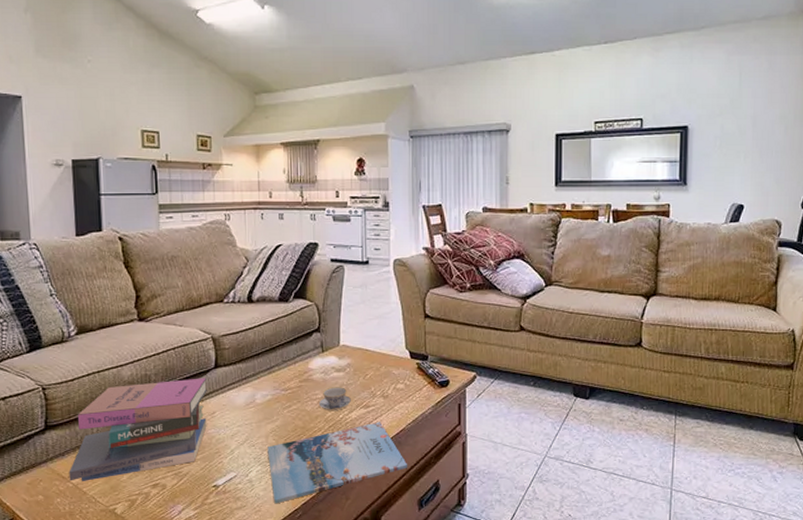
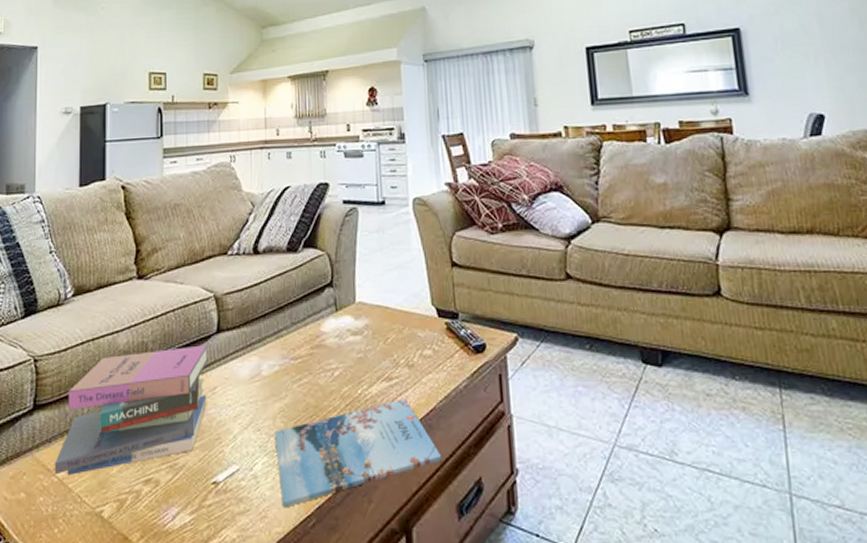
teacup: present [318,387,351,410] -> none [332,354,370,384]

